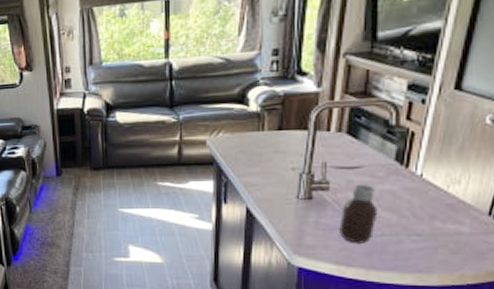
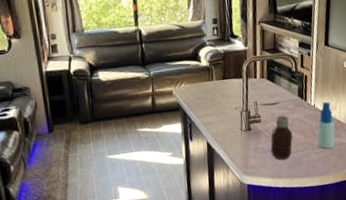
spray bottle: none [417,171,453,238] -> present [317,101,335,149]

